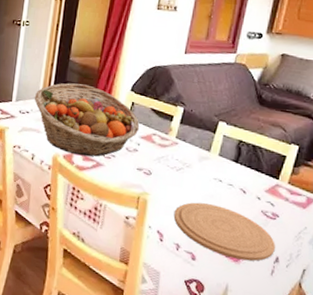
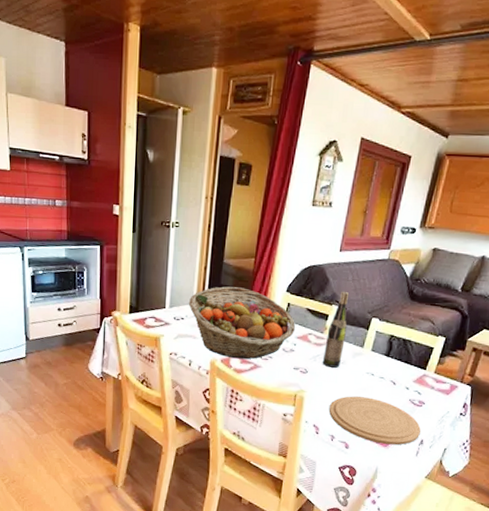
wine bottle: none [167,92,194,171] -> present [322,291,348,368]

